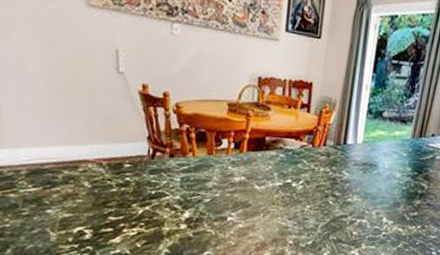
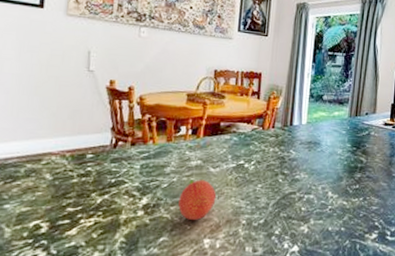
fruit: none [222,196,262,237] -> present [178,179,217,220]

